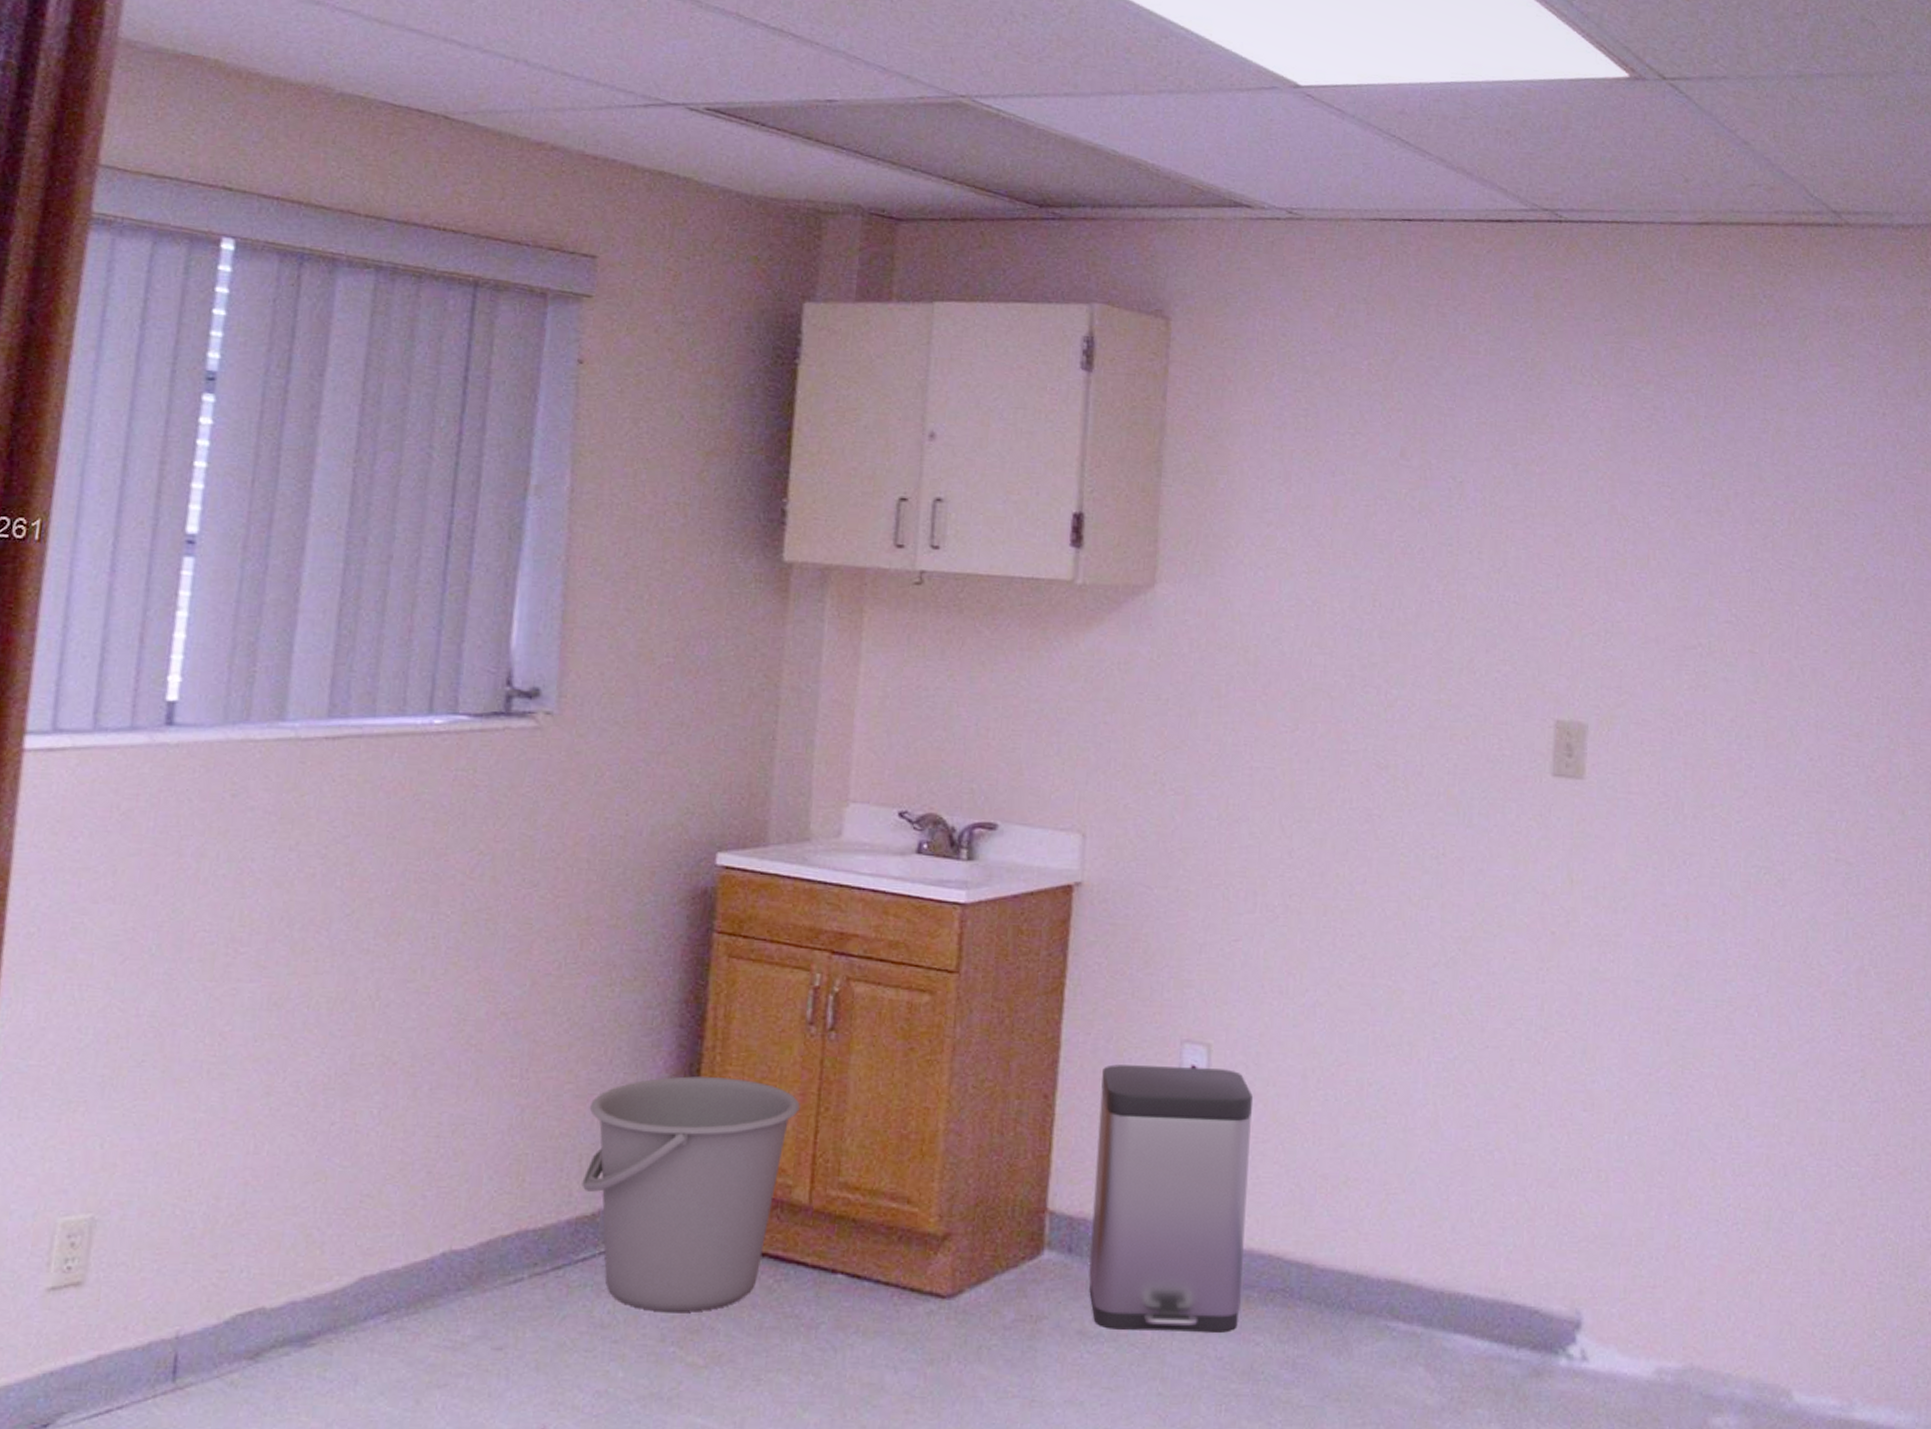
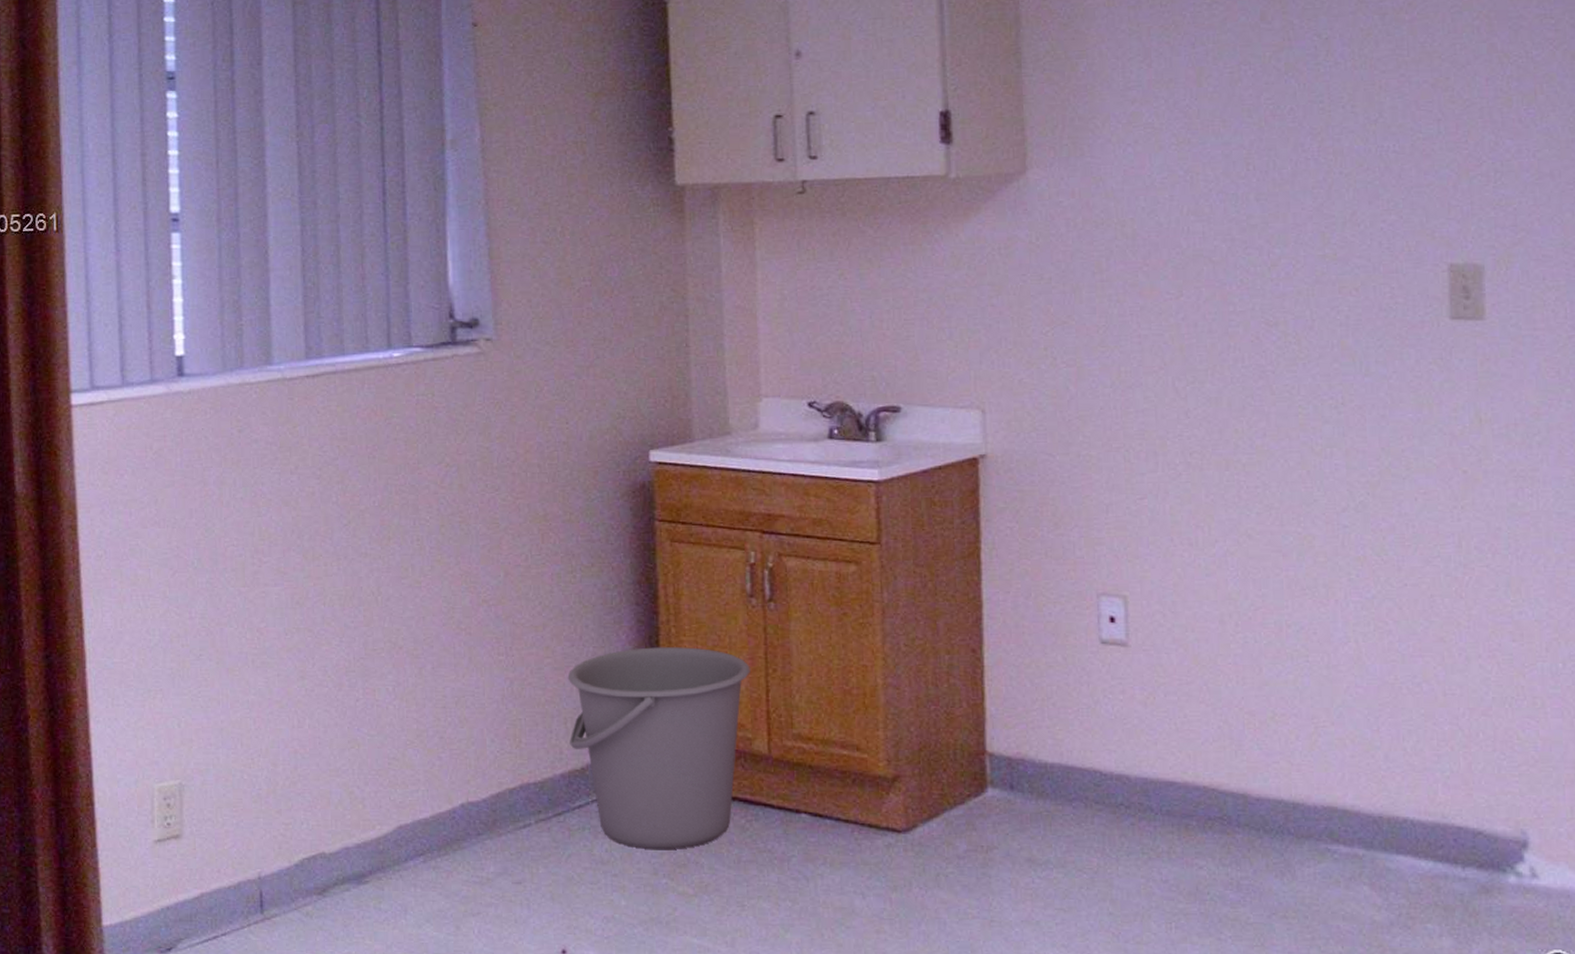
pedal bin: present [1089,1064,1254,1333] -> none [1025,618,1180,858]

